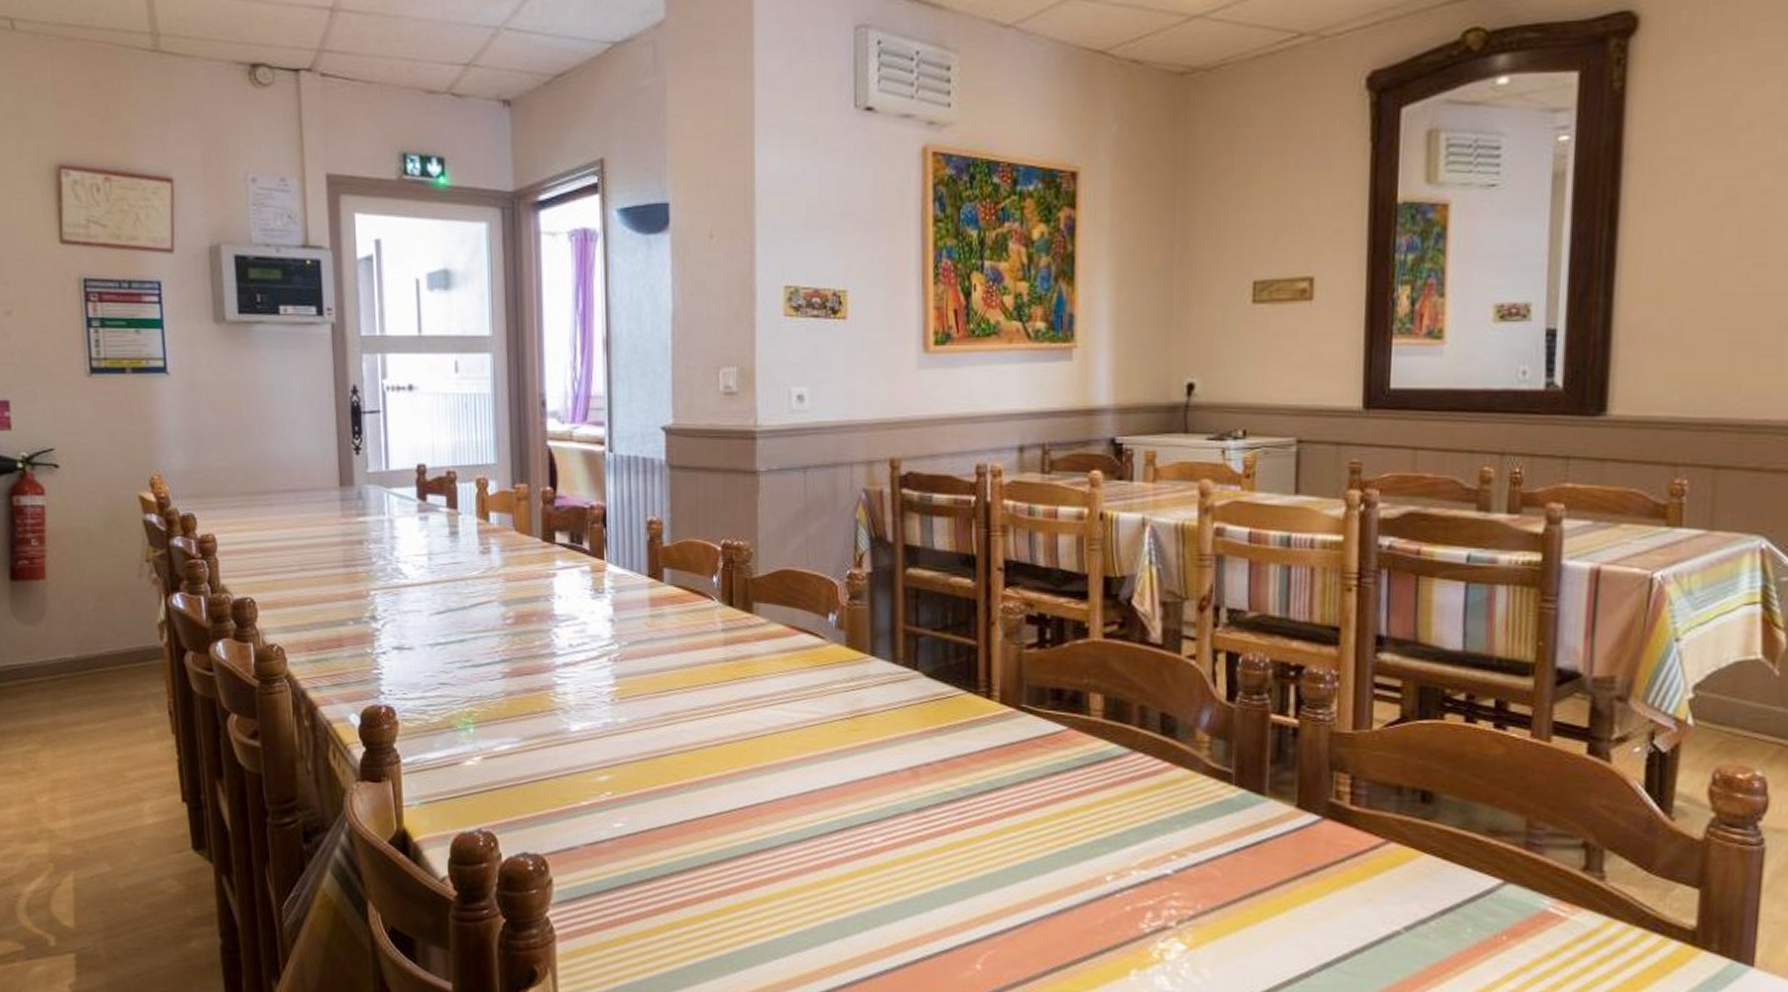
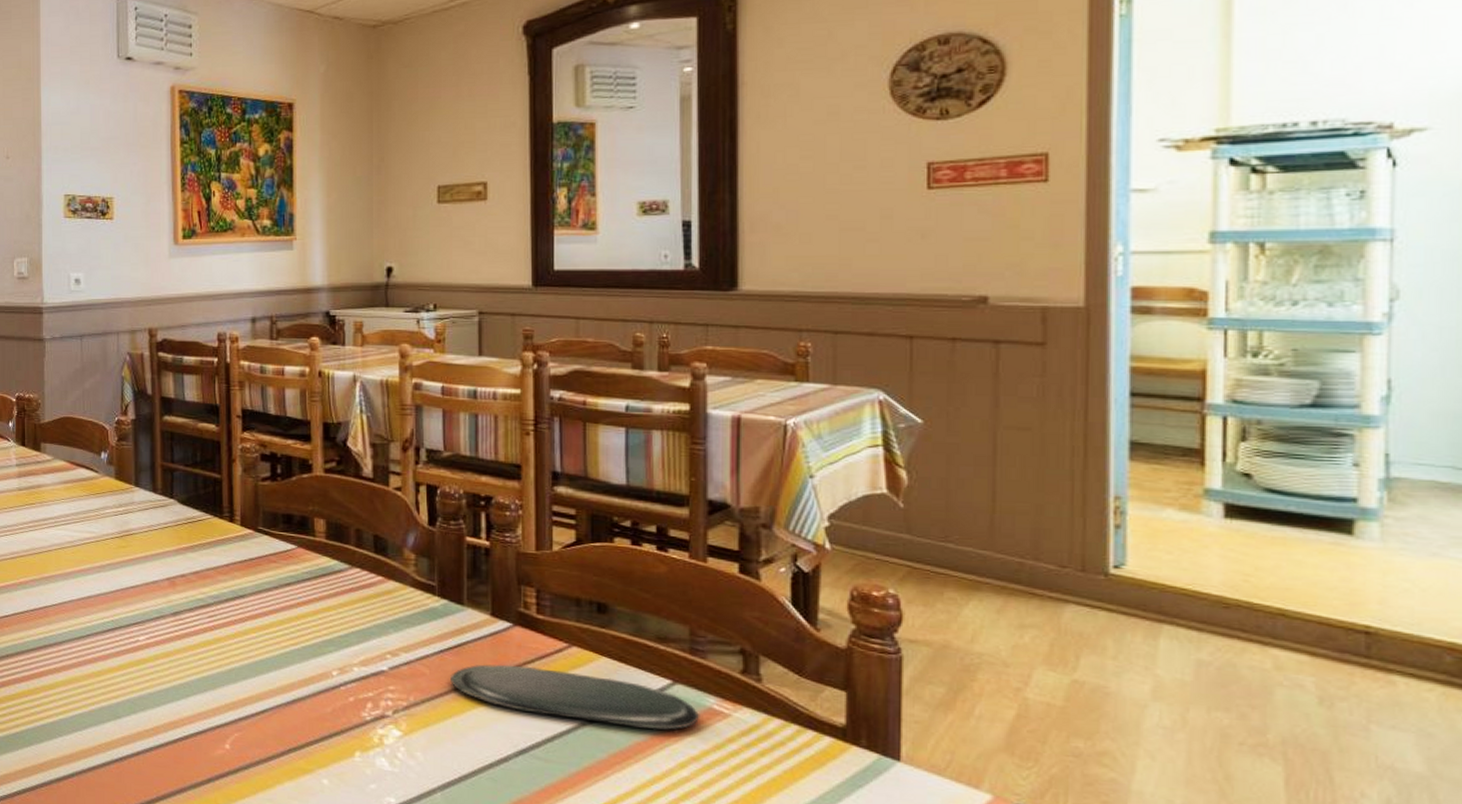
oval tray: none [1246,865,1533,937] -> present [450,664,700,730]

